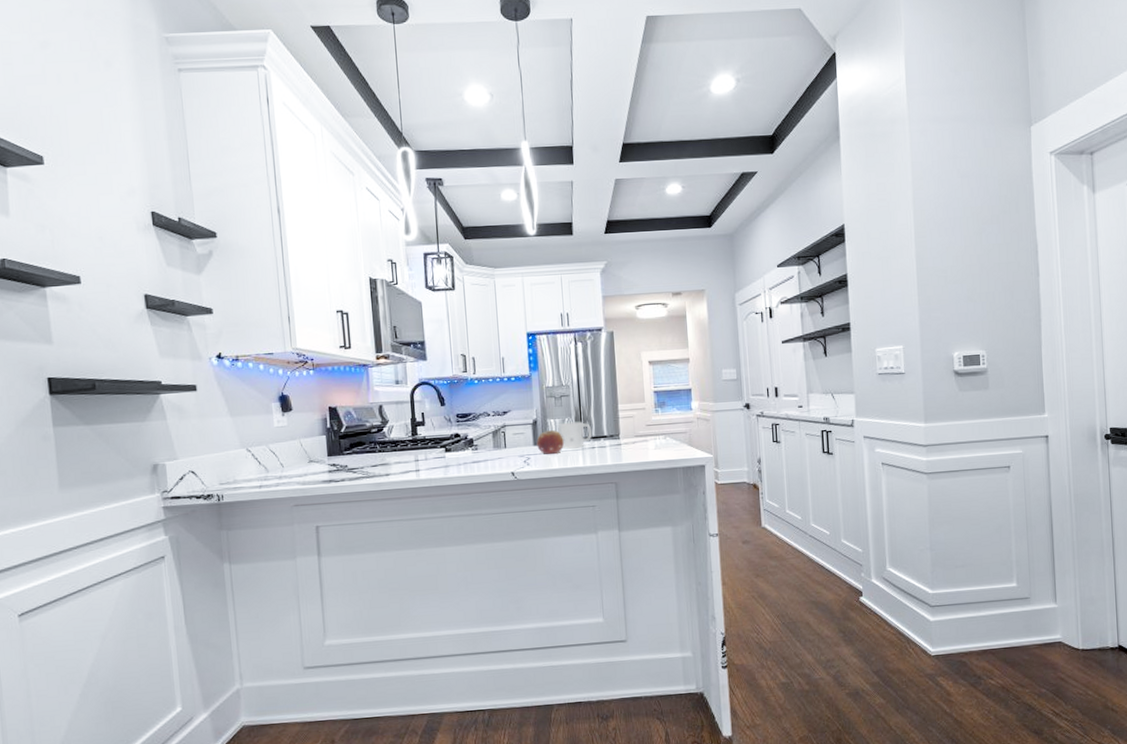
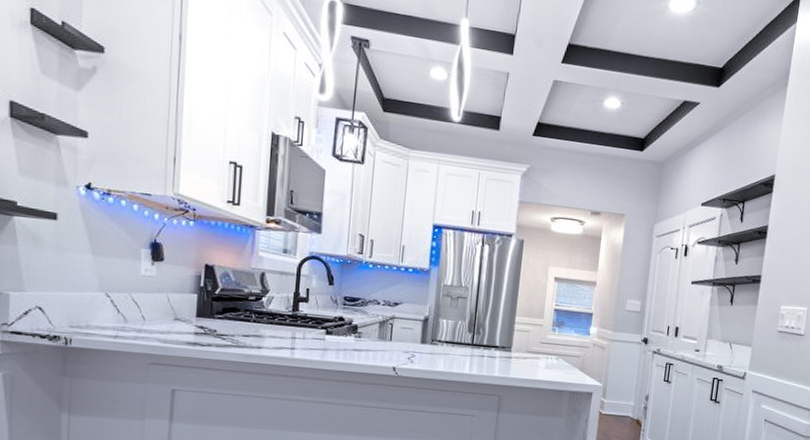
fruit: present [536,430,565,455] -> none [424,330,454,357]
mug: present [557,421,593,449] -> none [449,324,485,354]

